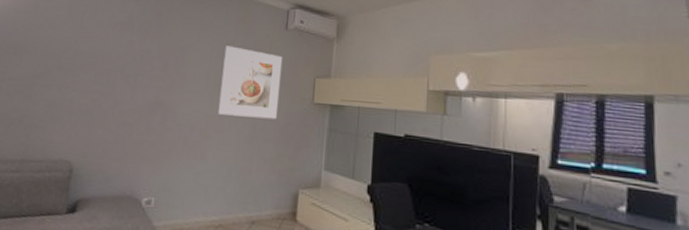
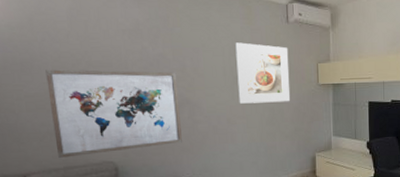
wall art: none [19,54,158,151] -> present [45,69,183,158]

